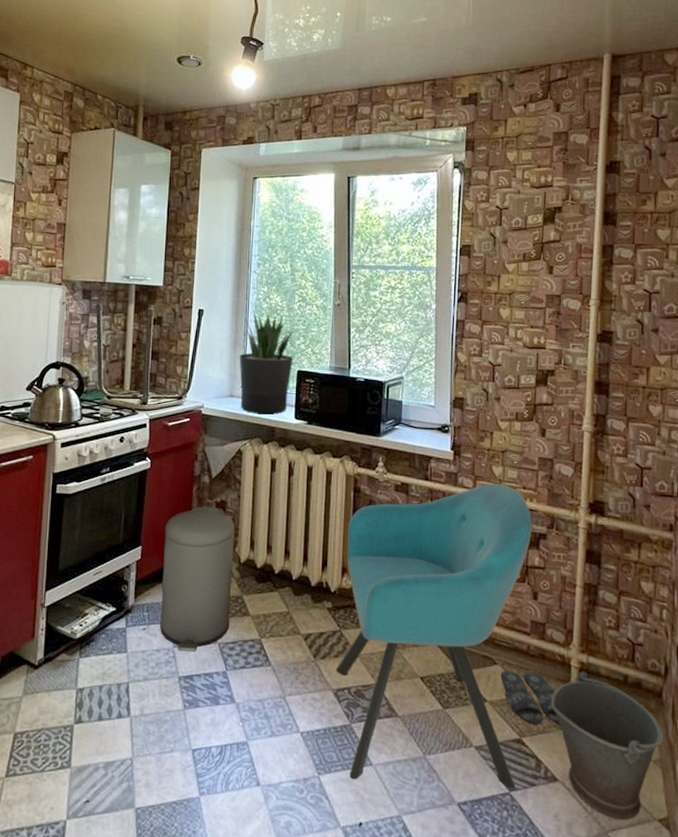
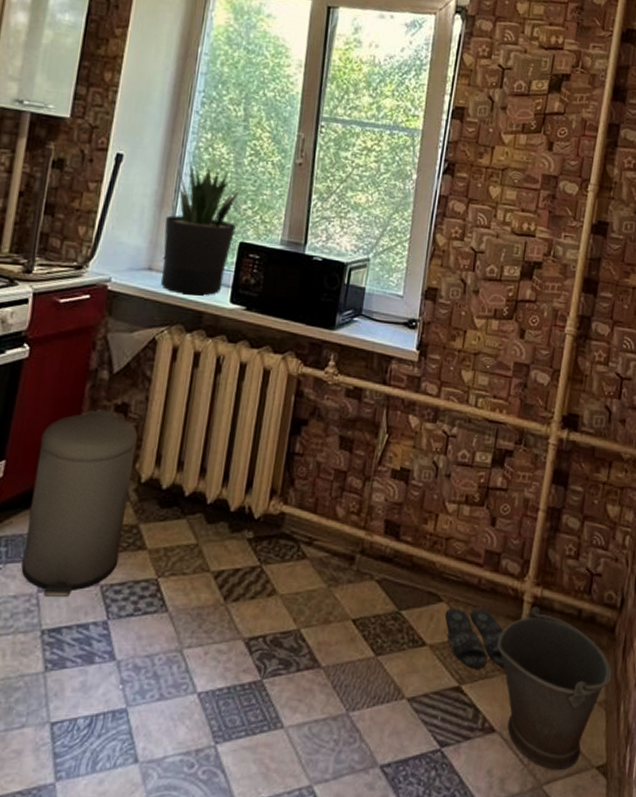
chair: present [336,483,532,788] -> none [251,390,499,746]

